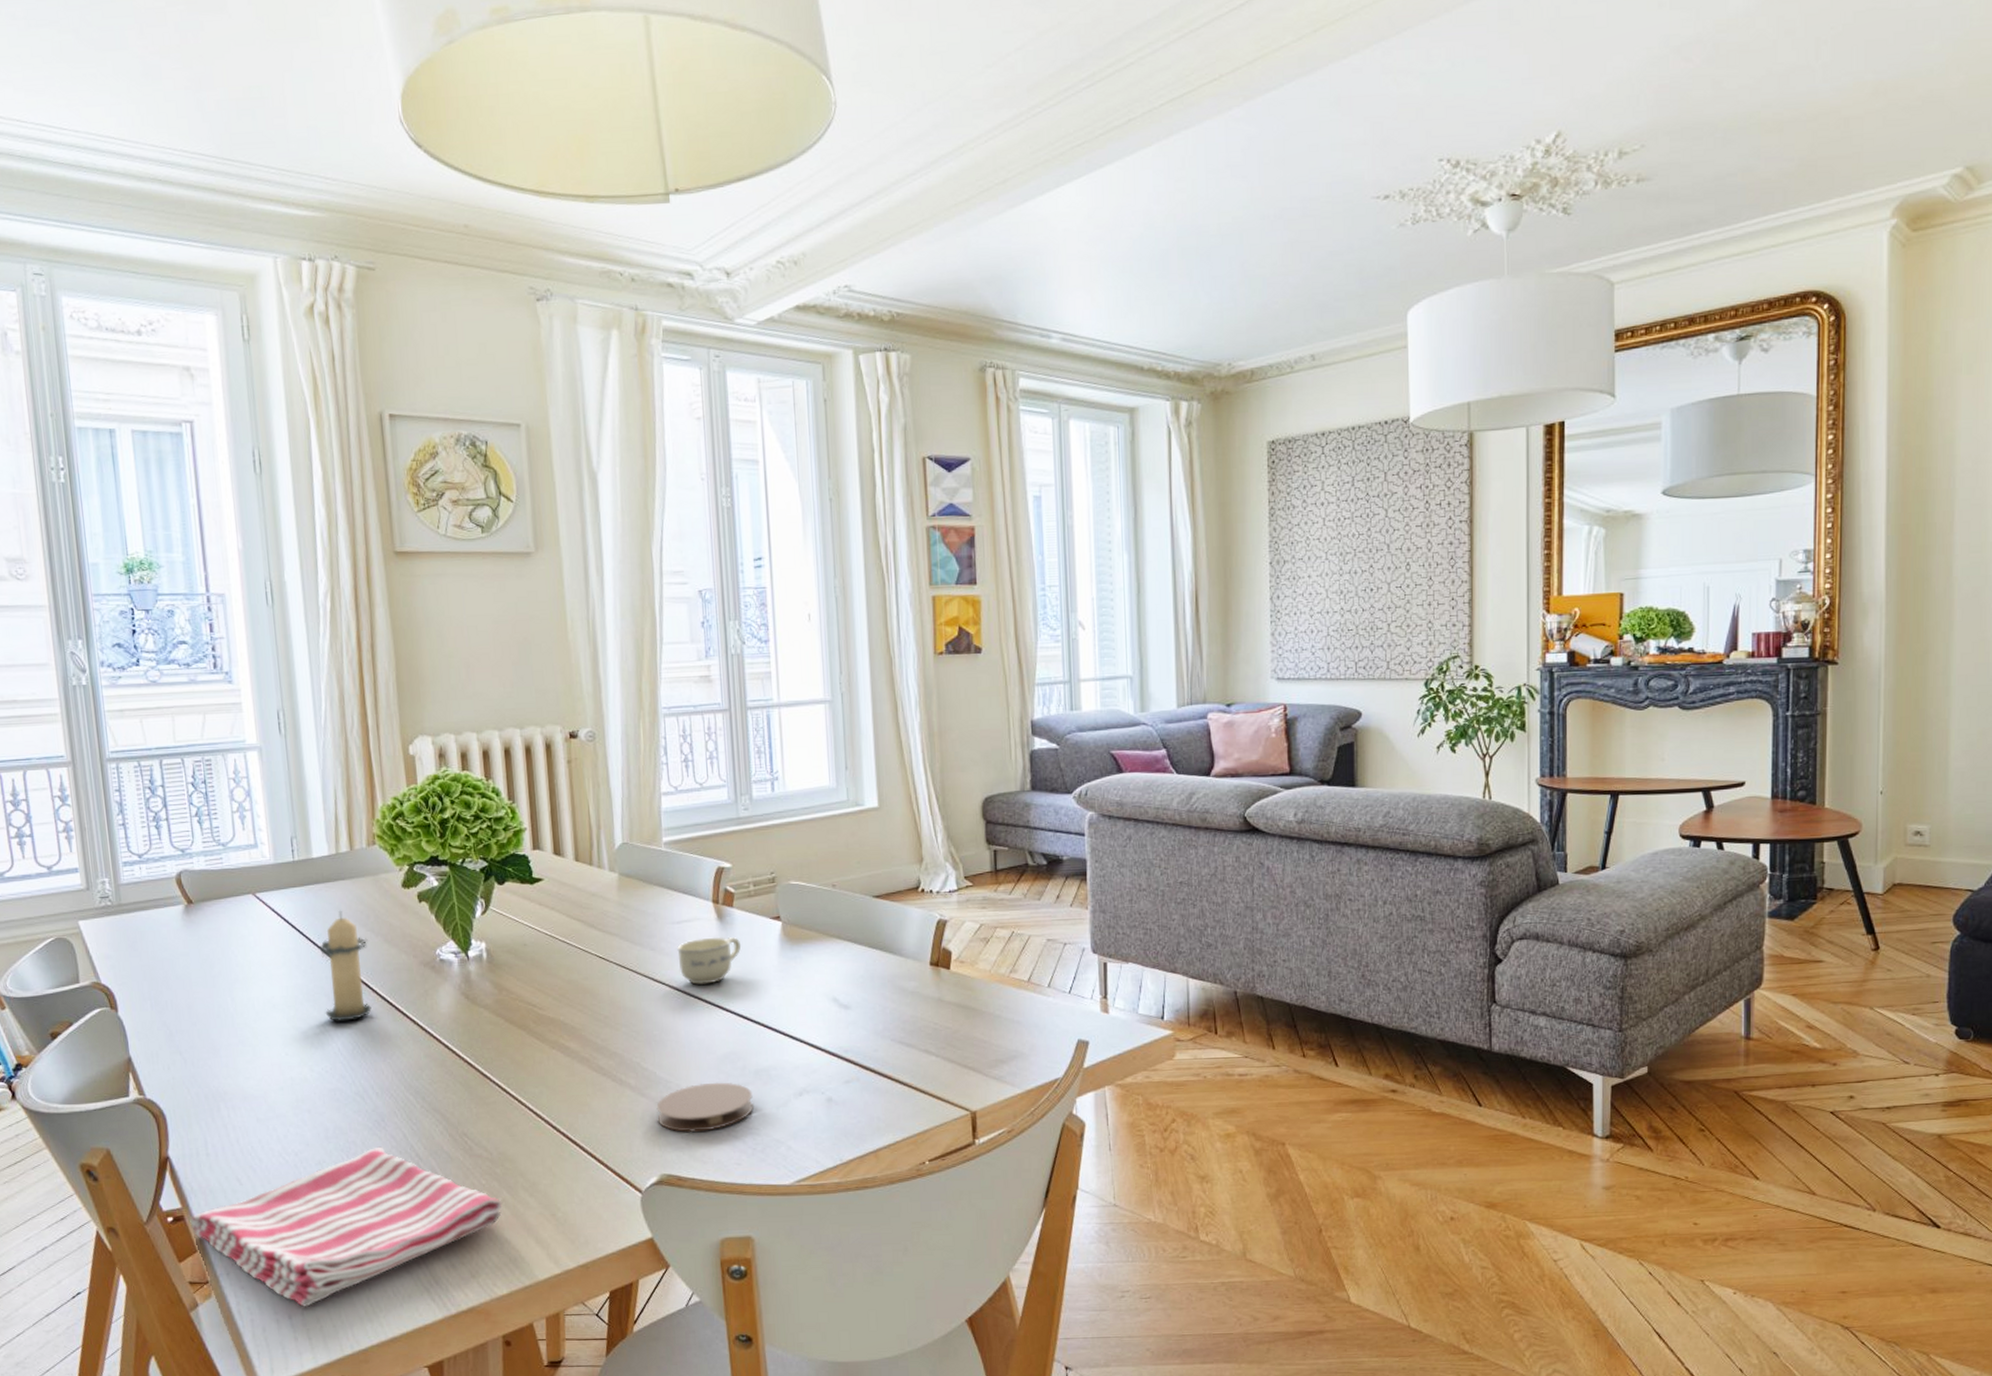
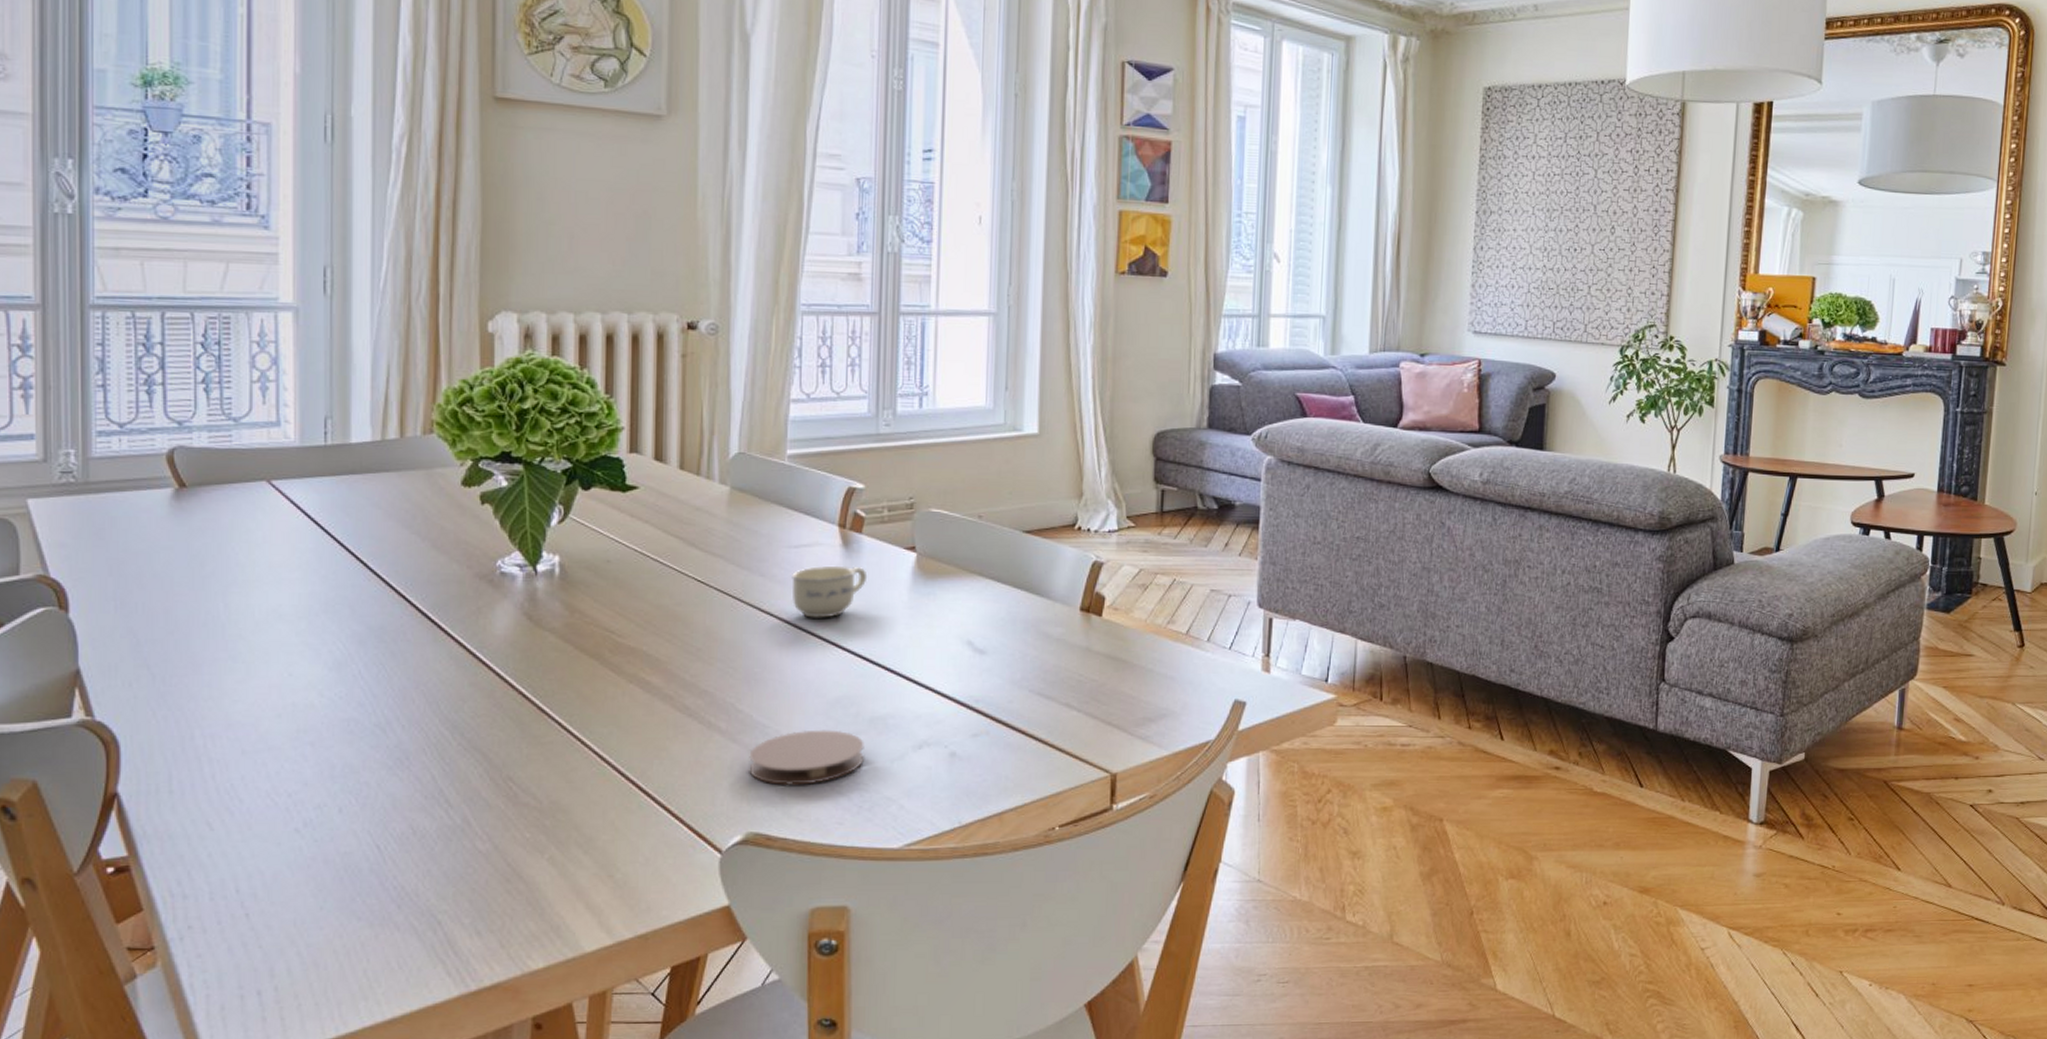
dish towel: present [190,1146,502,1307] -> none [137,789,548,980]
candle: present [318,911,372,1021] -> none [346,508,411,638]

